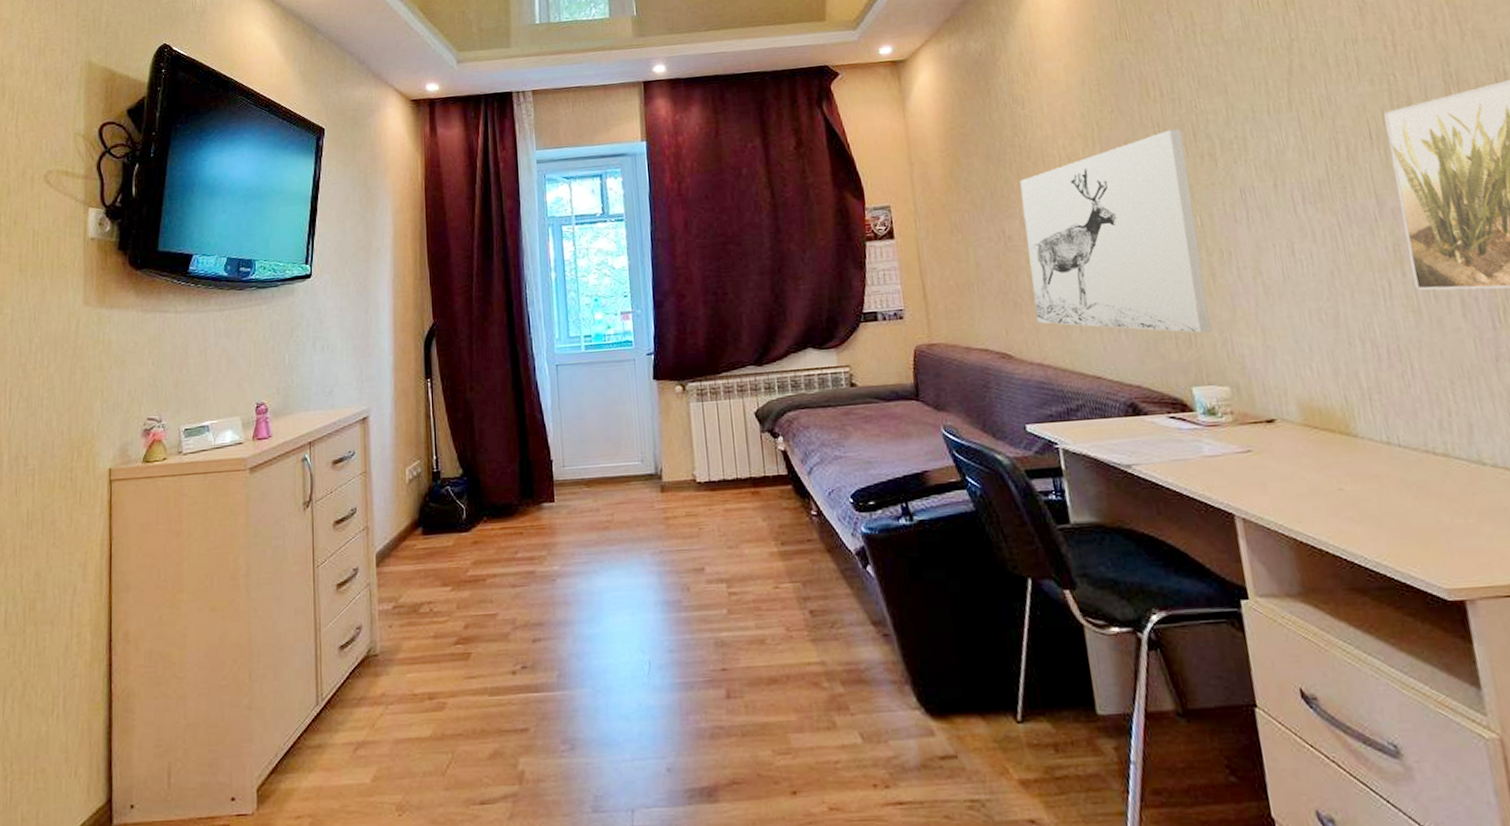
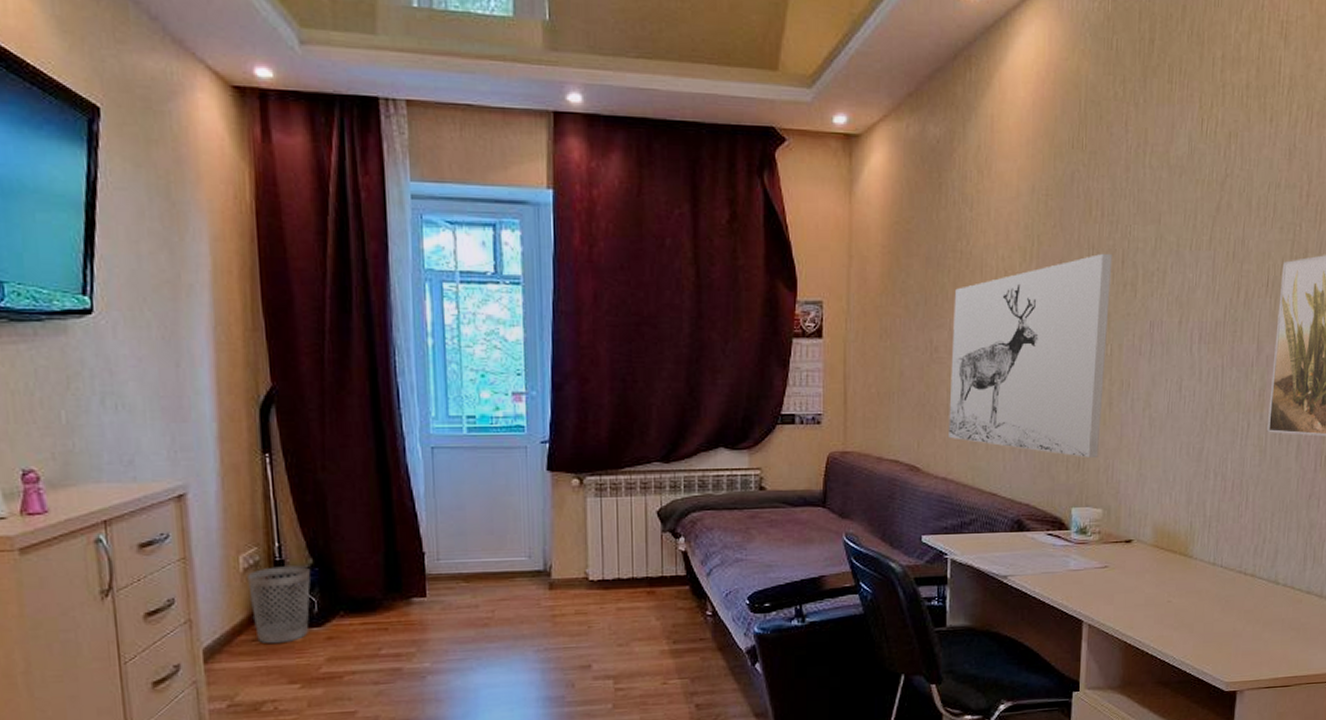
wastebasket: none [412,476,461,549] -> present [247,566,311,644]

